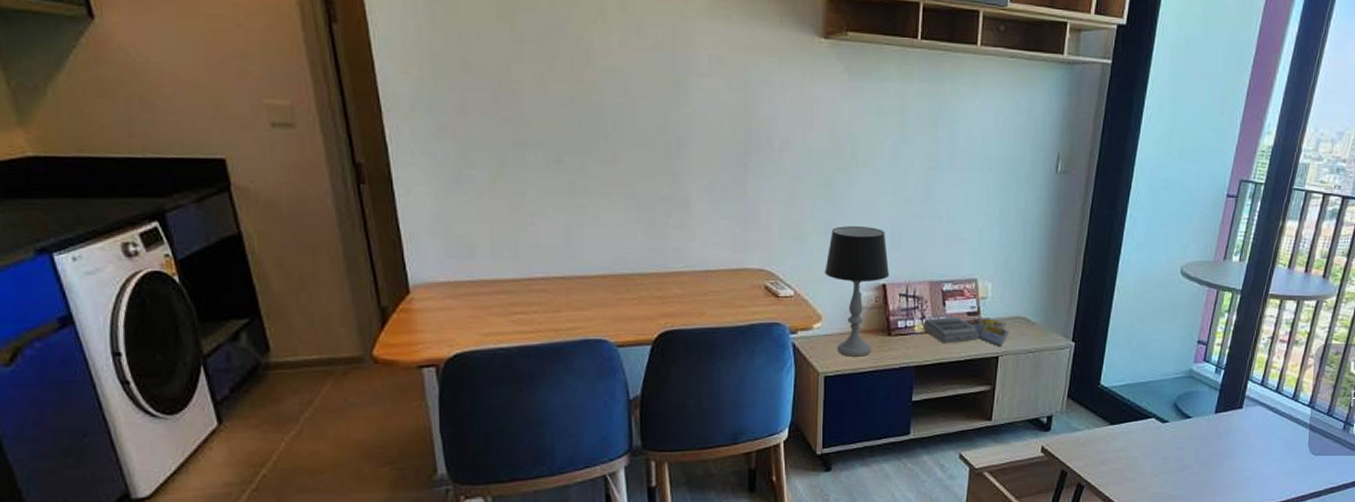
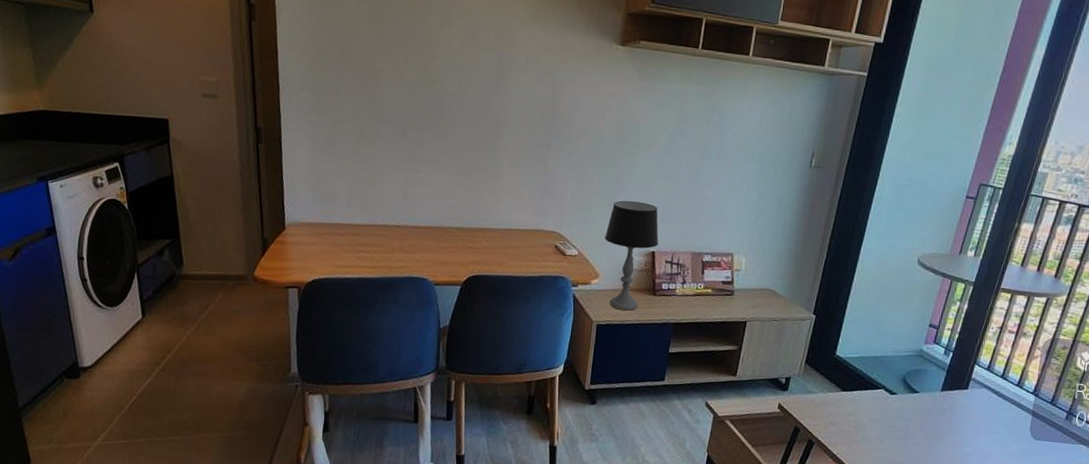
video game console: present [923,316,1010,346] -> none [683,283,758,313]

